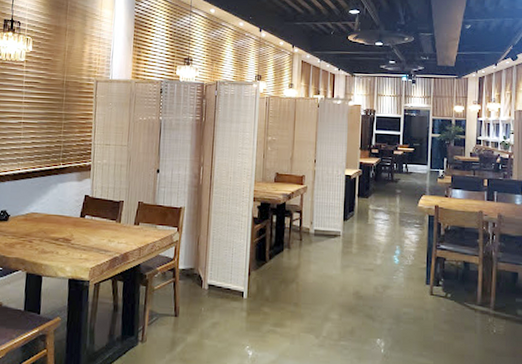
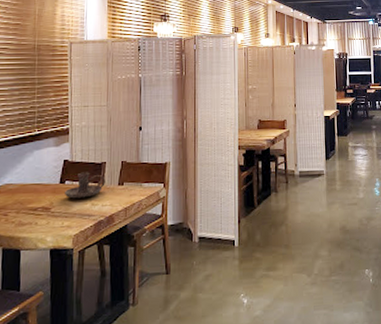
candle holder: none [84,208,123,234] -> present [65,172,105,199]

